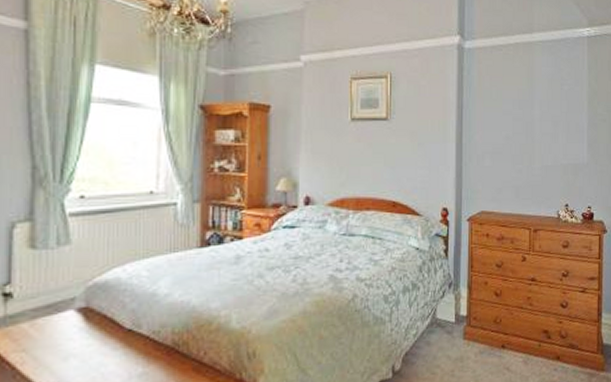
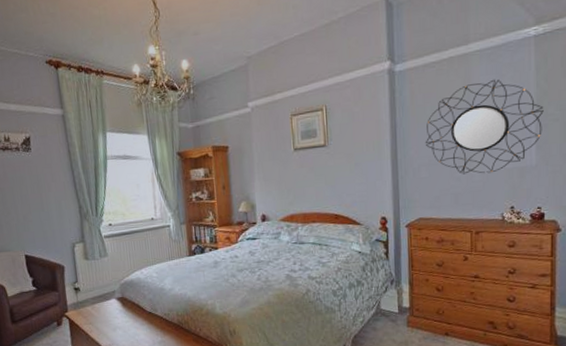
home mirror: none [490,72,594,168] -> present [425,79,544,175]

